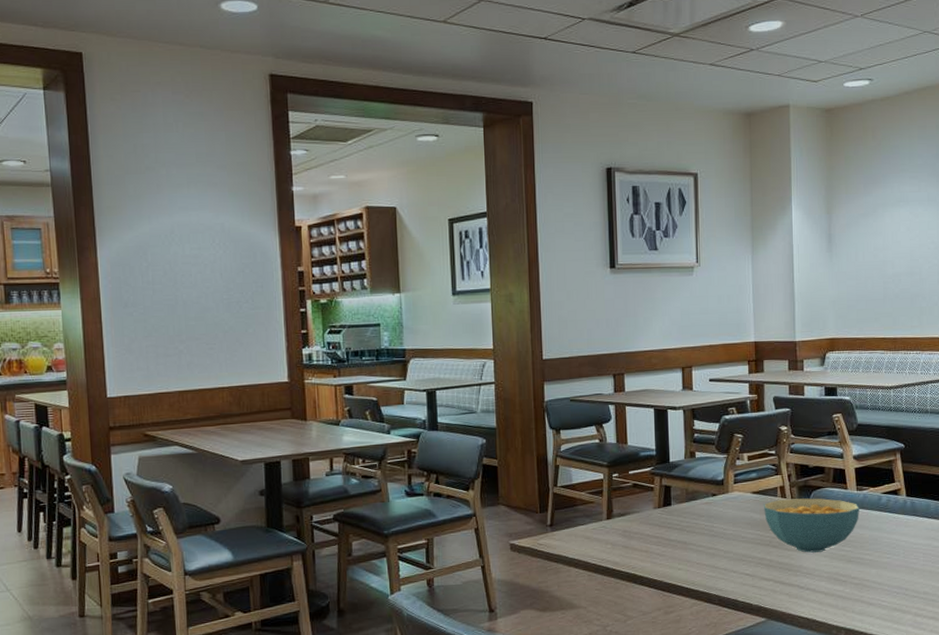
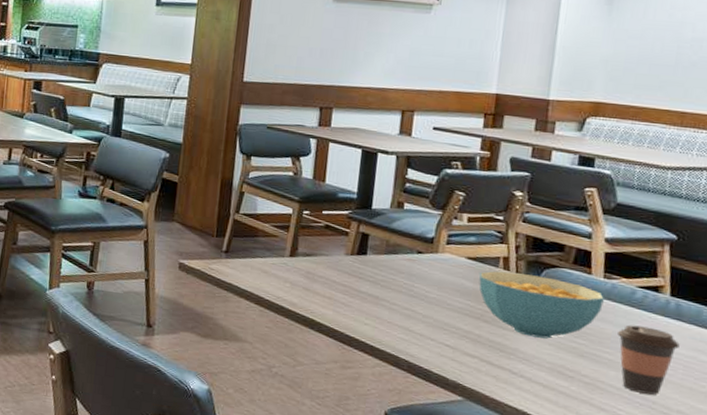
coffee cup: none [873,526,918,584] -> present [618,324,680,395]

